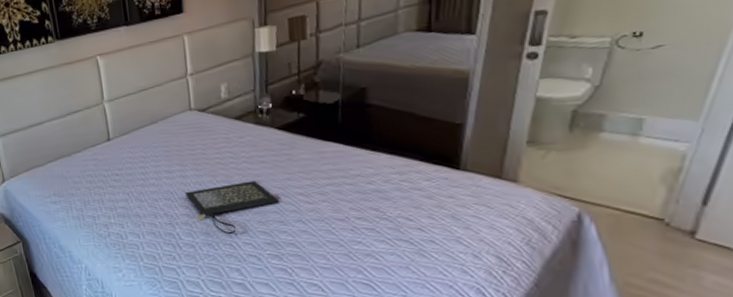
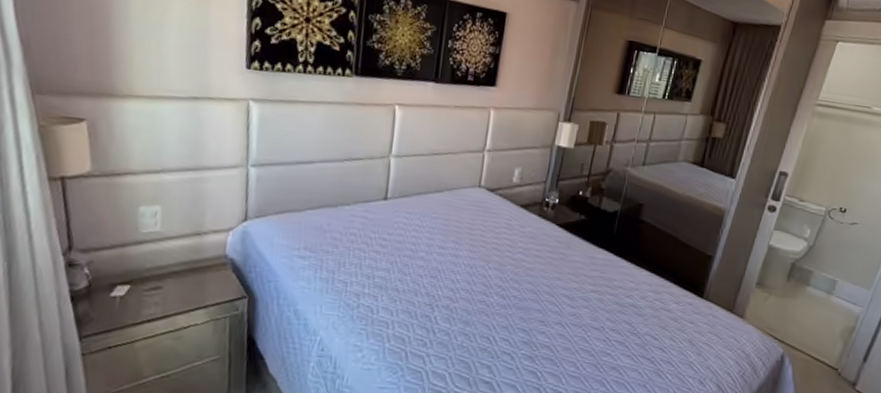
clutch bag: present [185,180,281,235] -> none [453,272,547,328]

